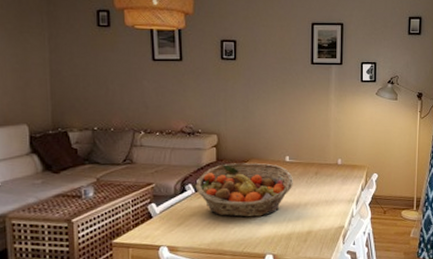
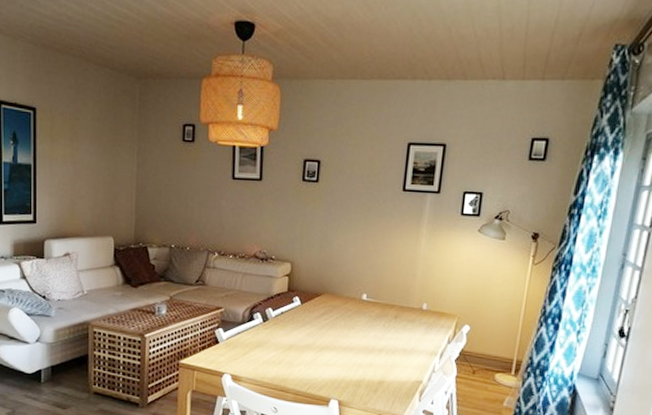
fruit basket: present [195,162,293,217] -> none [264,295,369,357]

